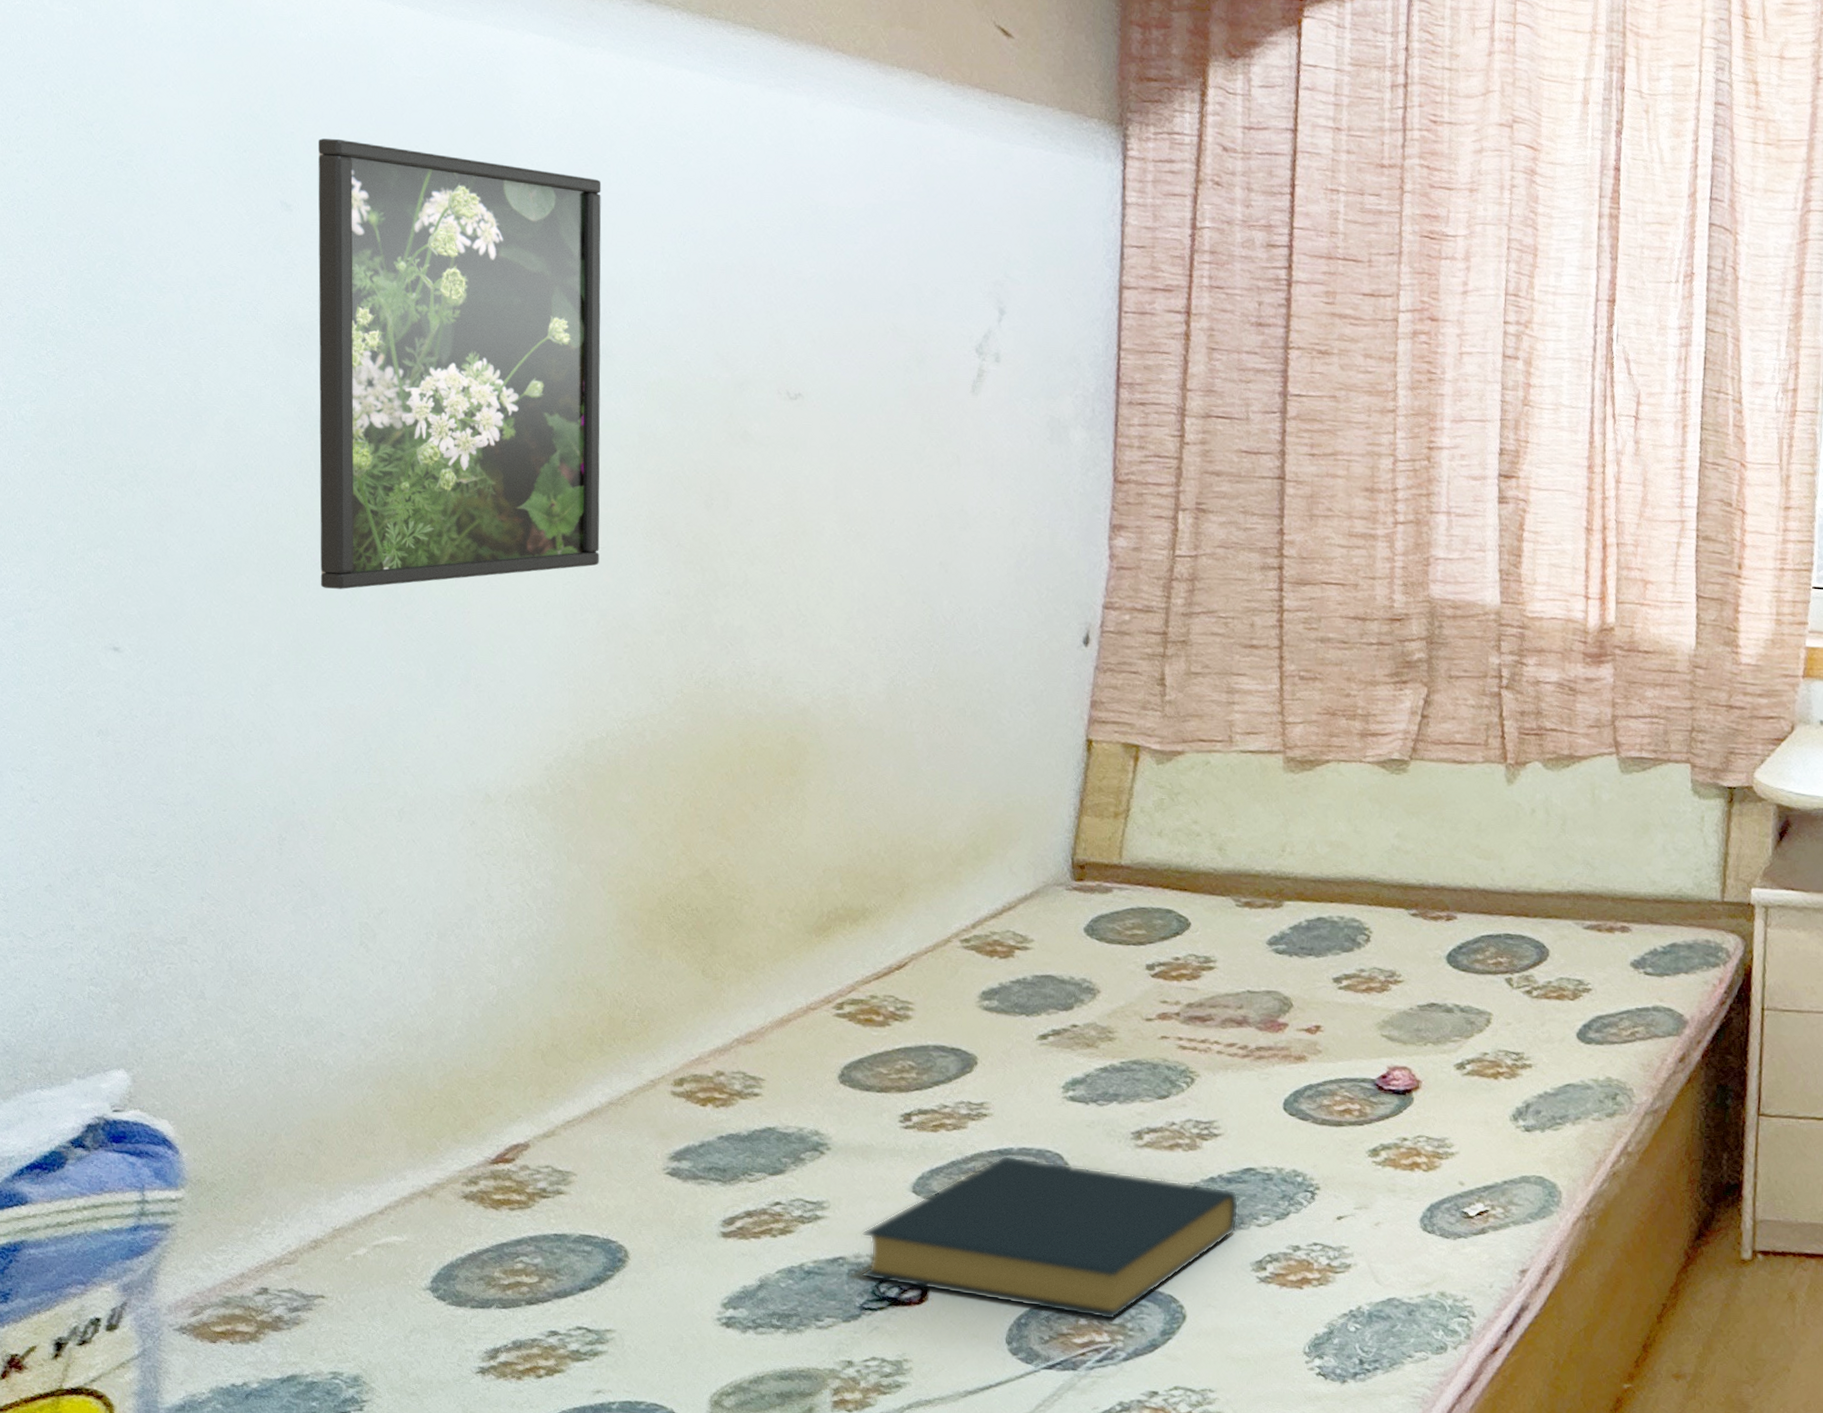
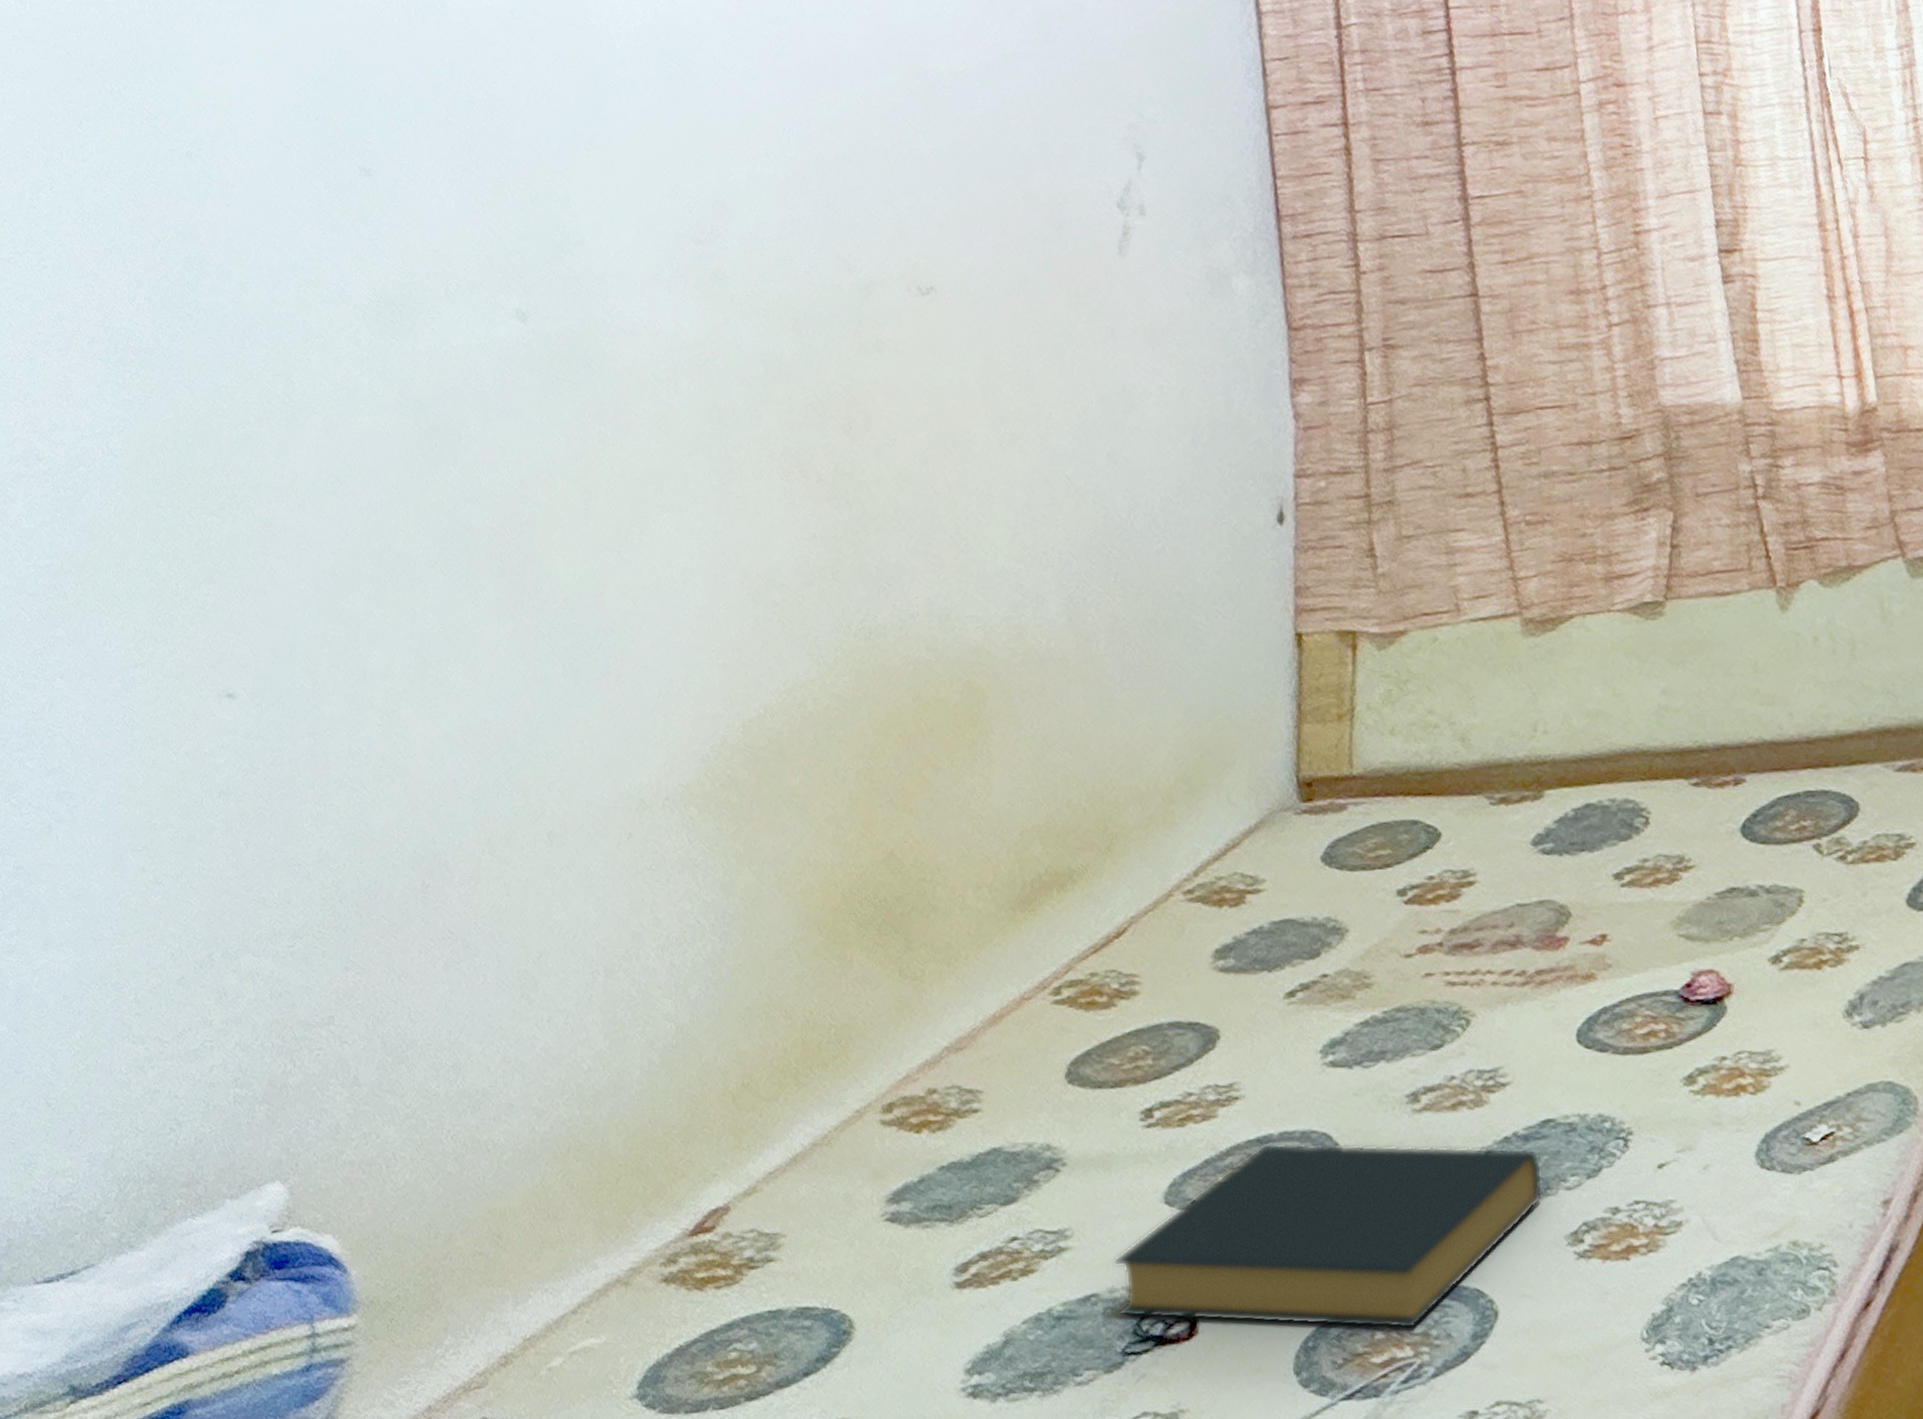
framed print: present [317,138,602,589] -> none [391,85,736,591]

